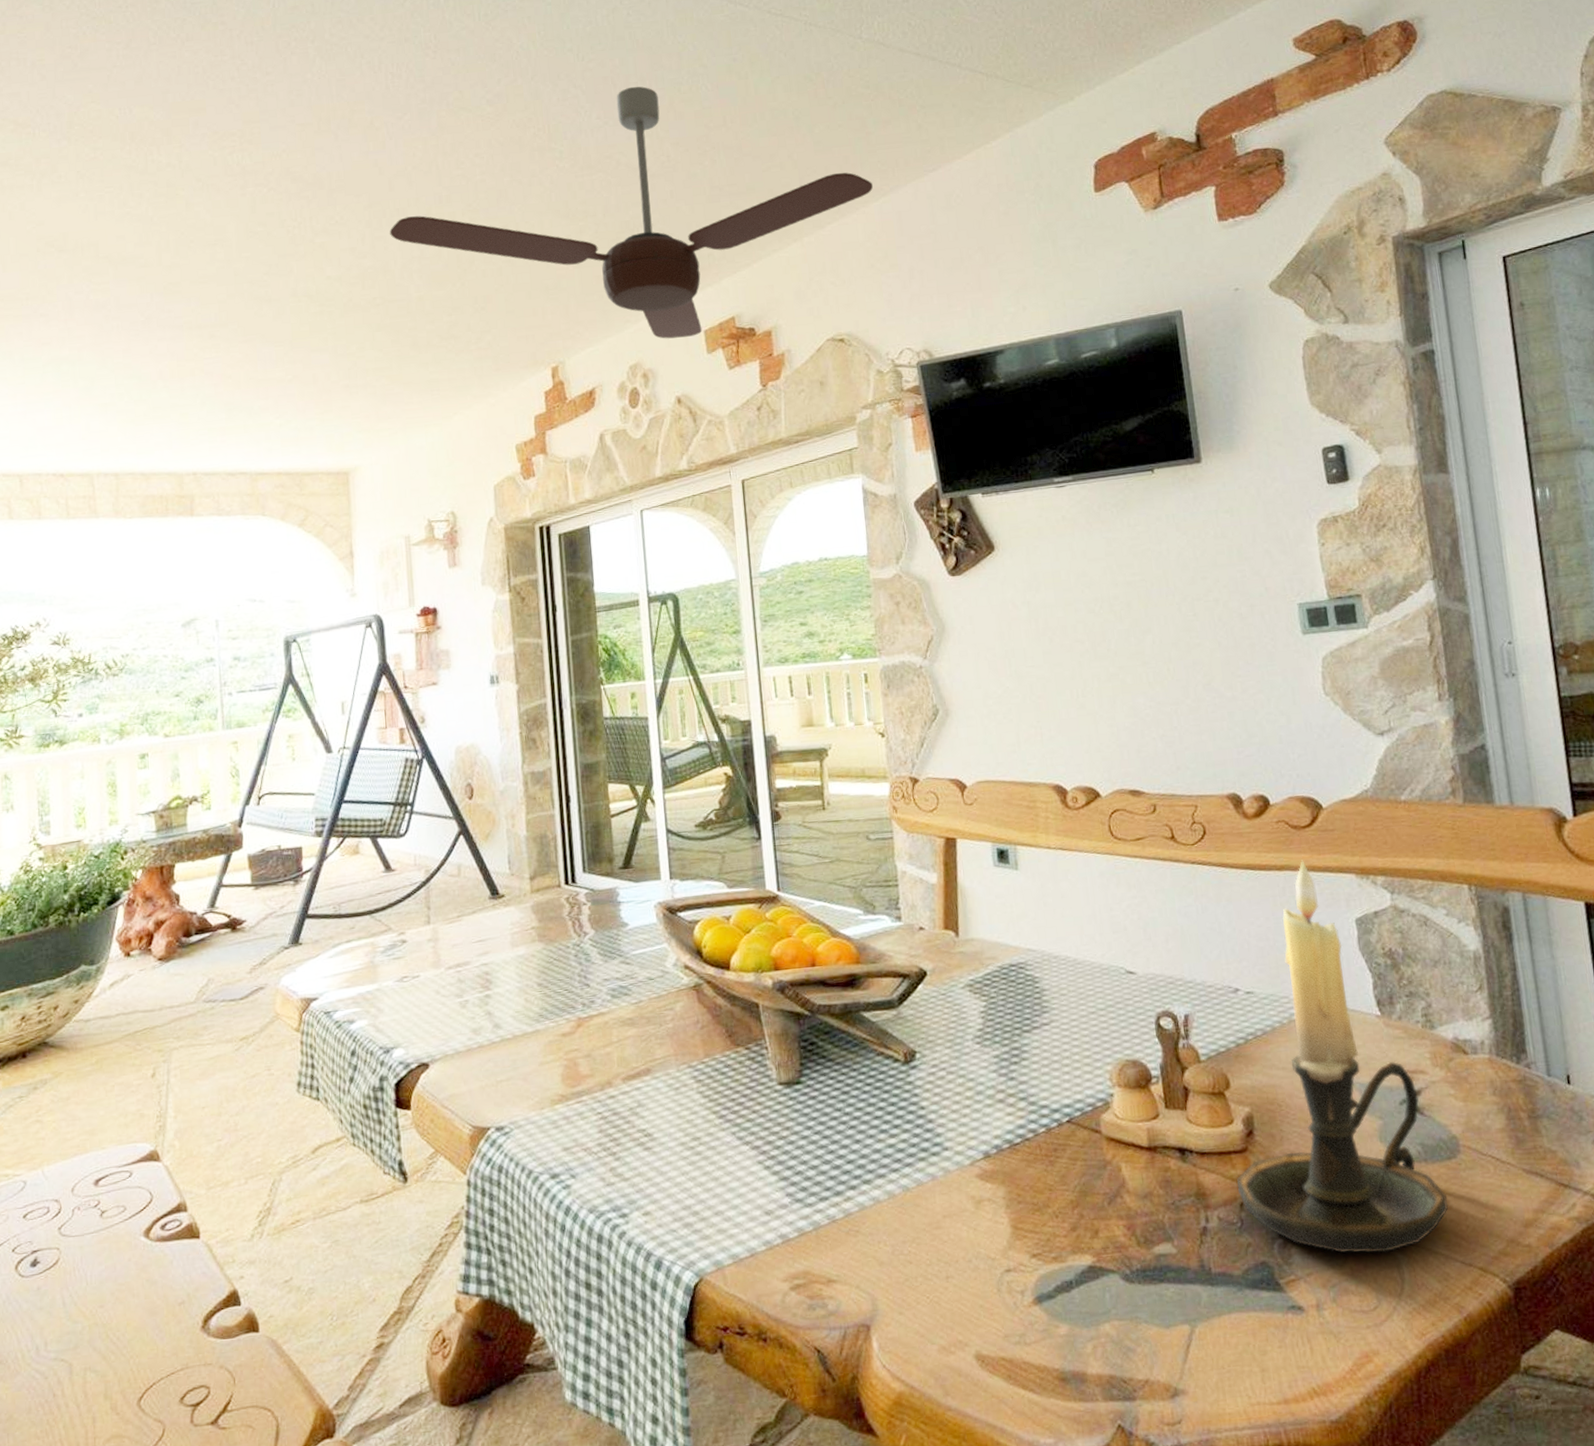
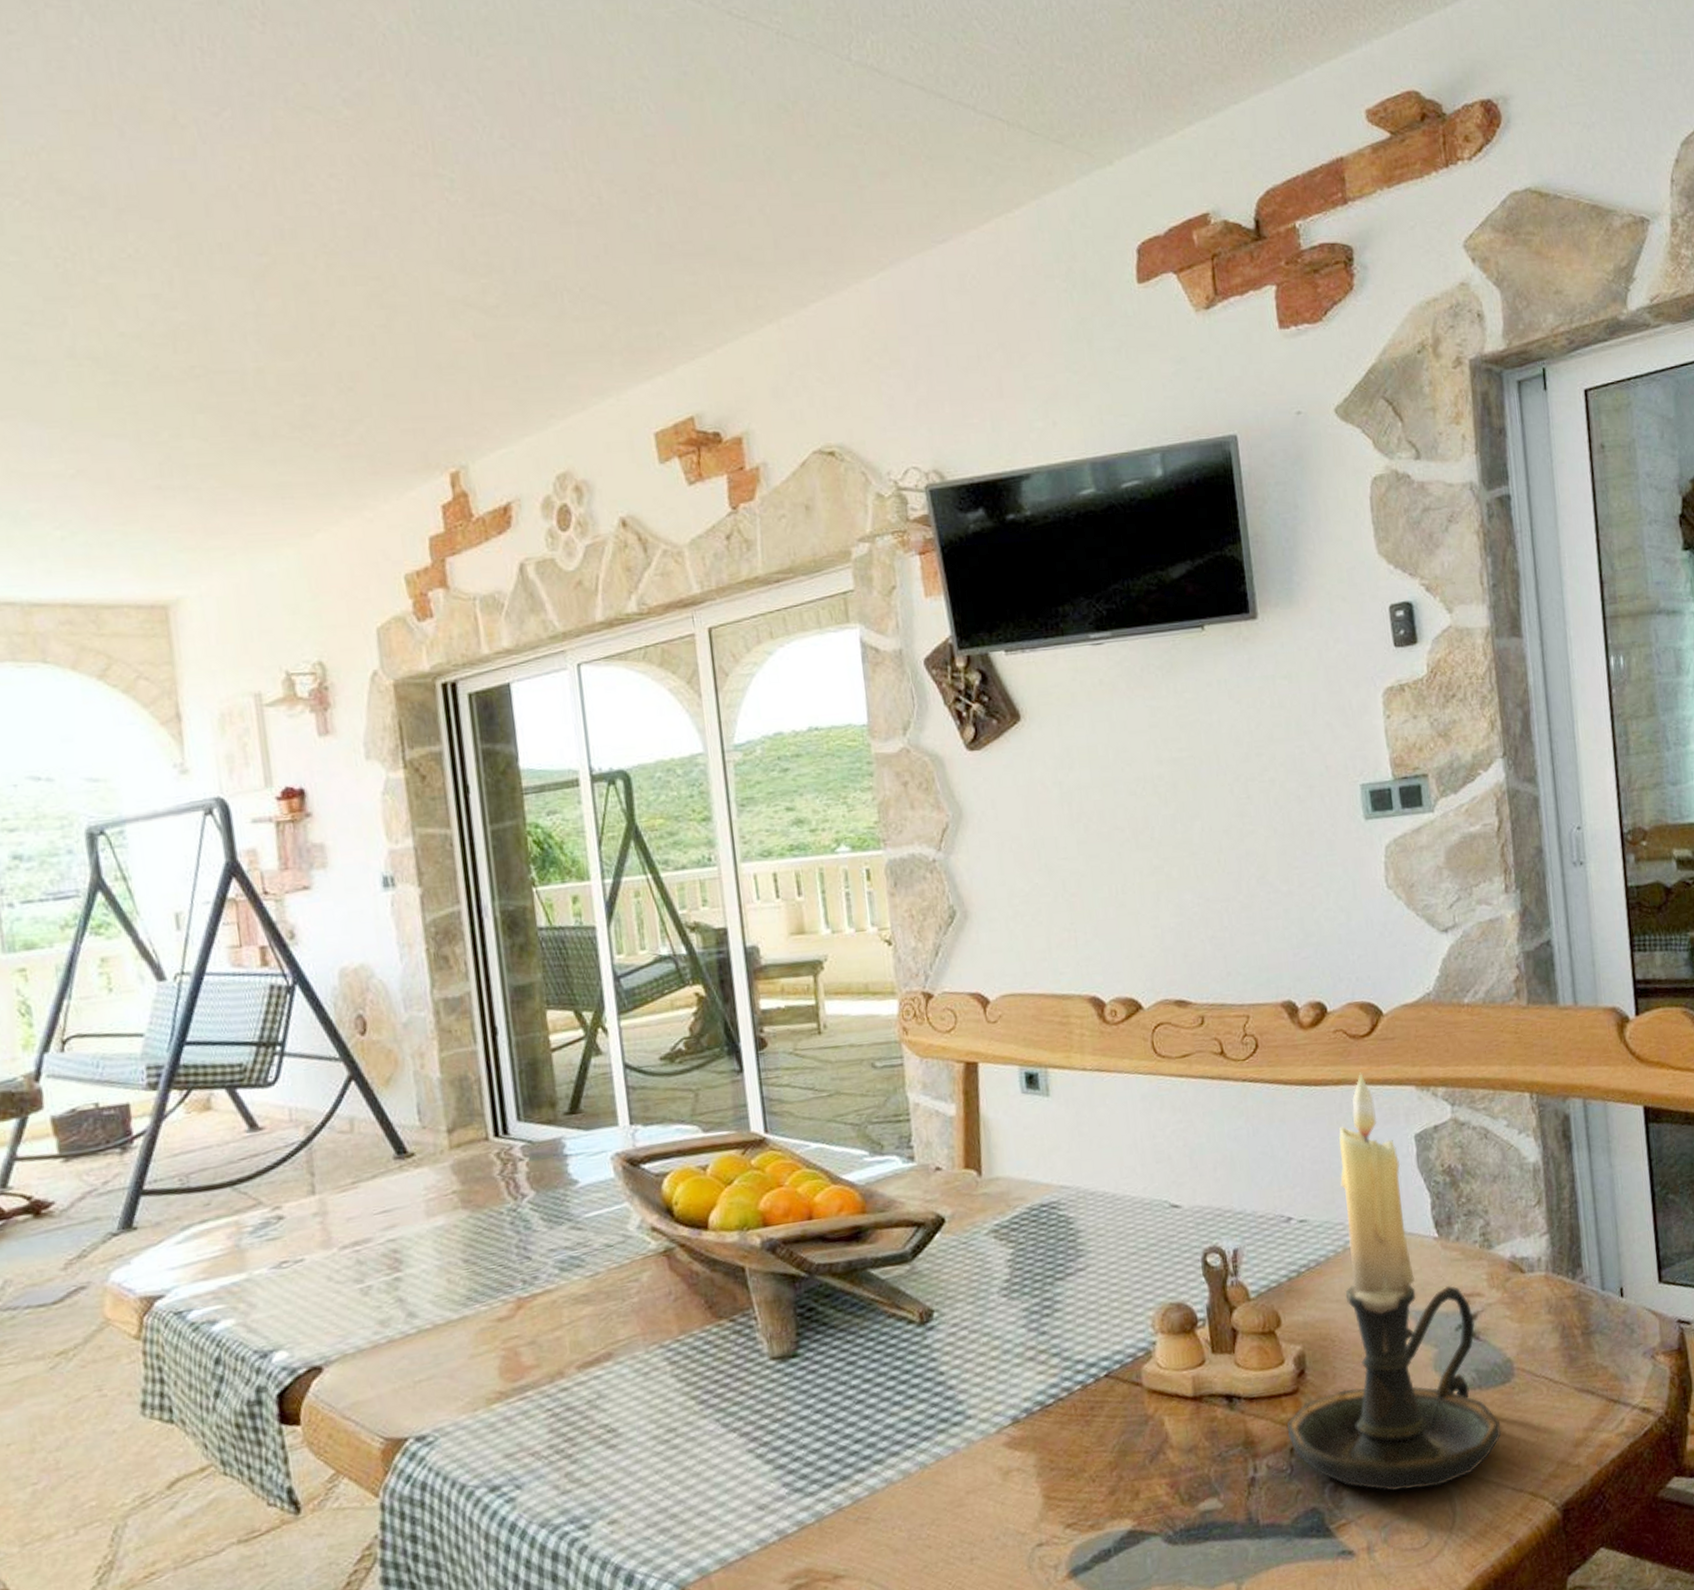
ceiling fan: present [390,86,873,339] -> none [209,98,868,442]

